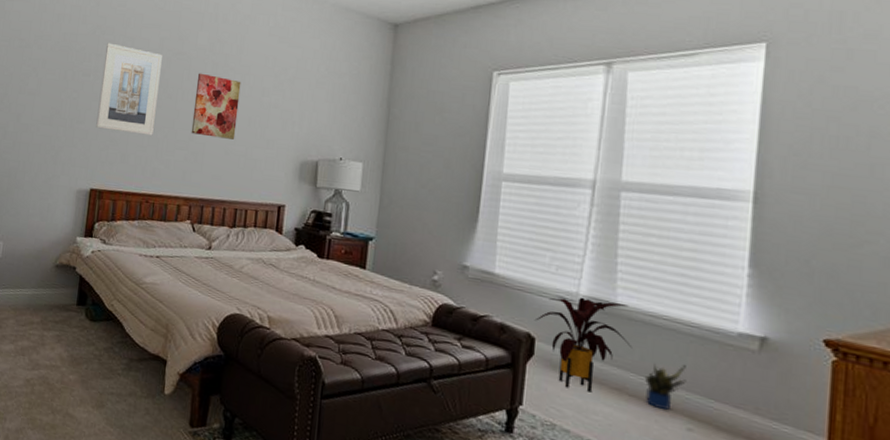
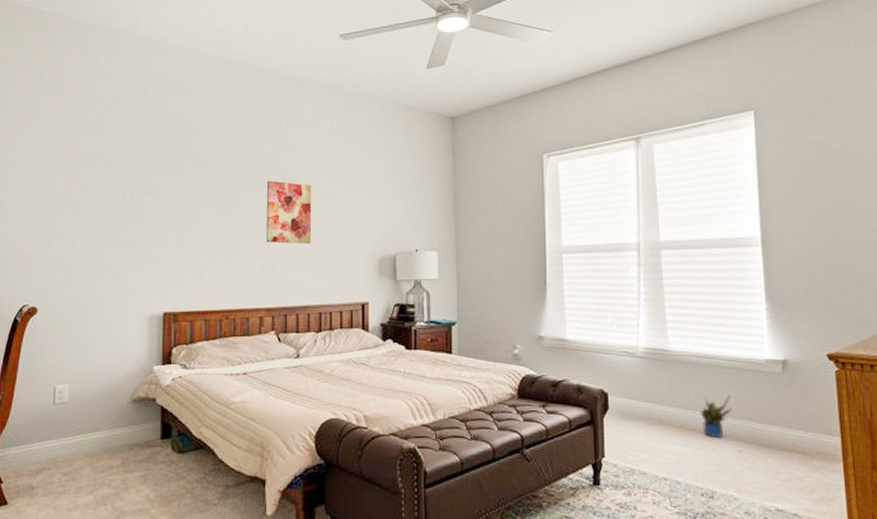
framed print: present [96,42,162,136] -> none [163,158,228,249]
house plant: present [534,297,633,392] -> none [605,349,687,434]

